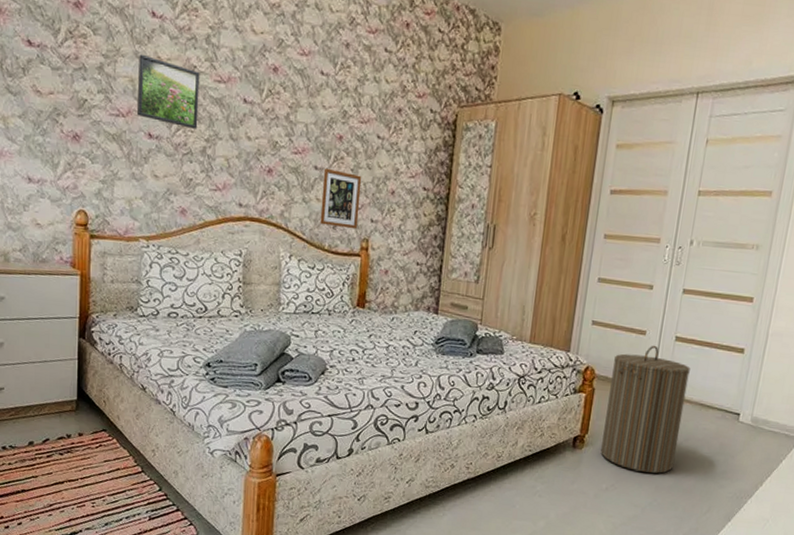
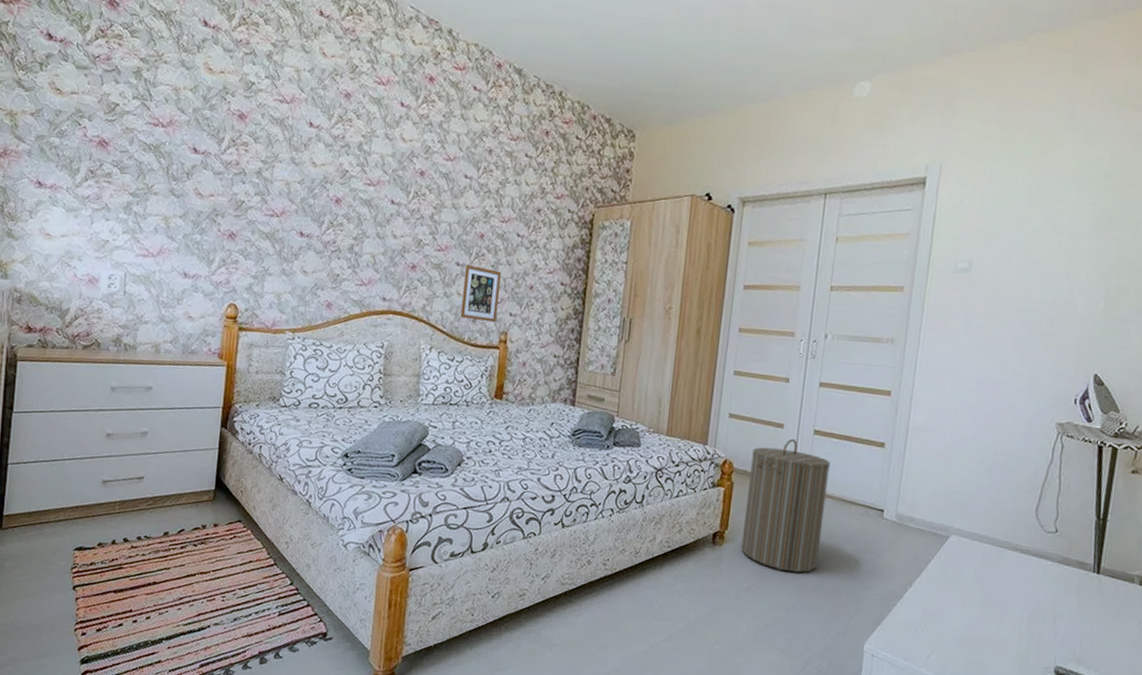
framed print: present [136,54,200,129] -> none [290,160,351,228]

